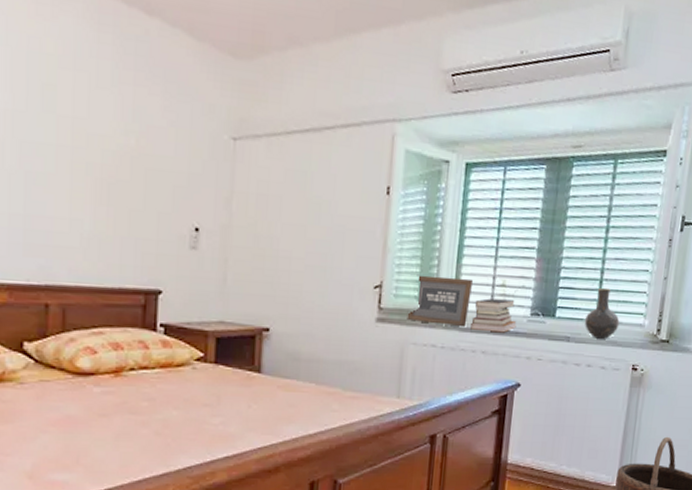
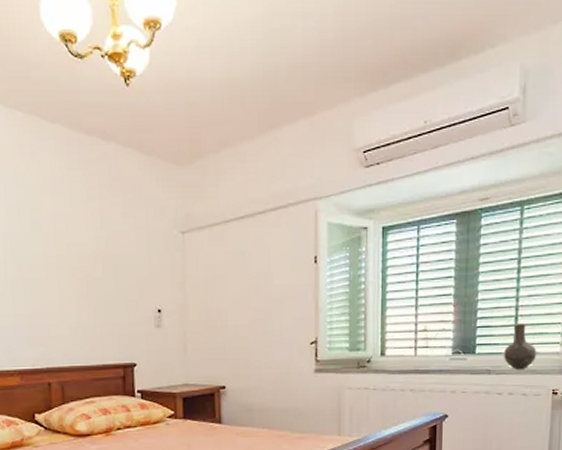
picture frame: present [407,274,474,328] -> none [341,327,398,371]
books: present [470,298,517,333] -> none [398,342,440,372]

